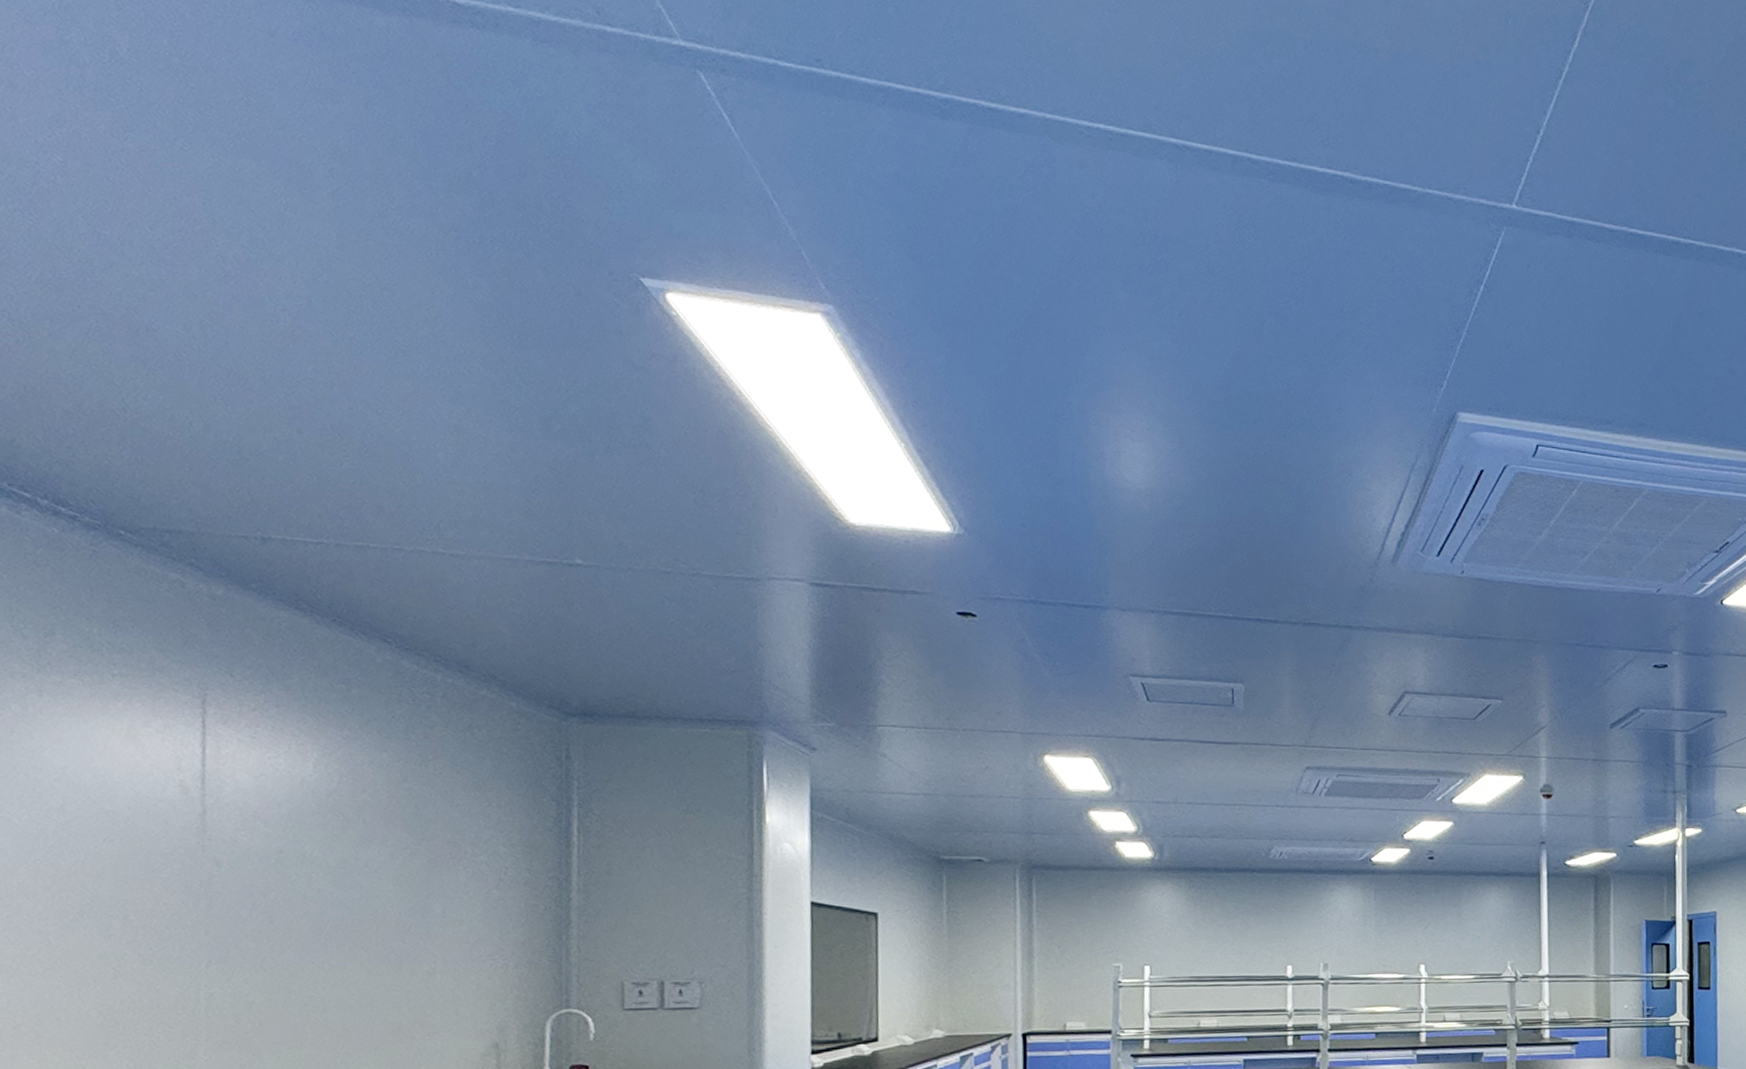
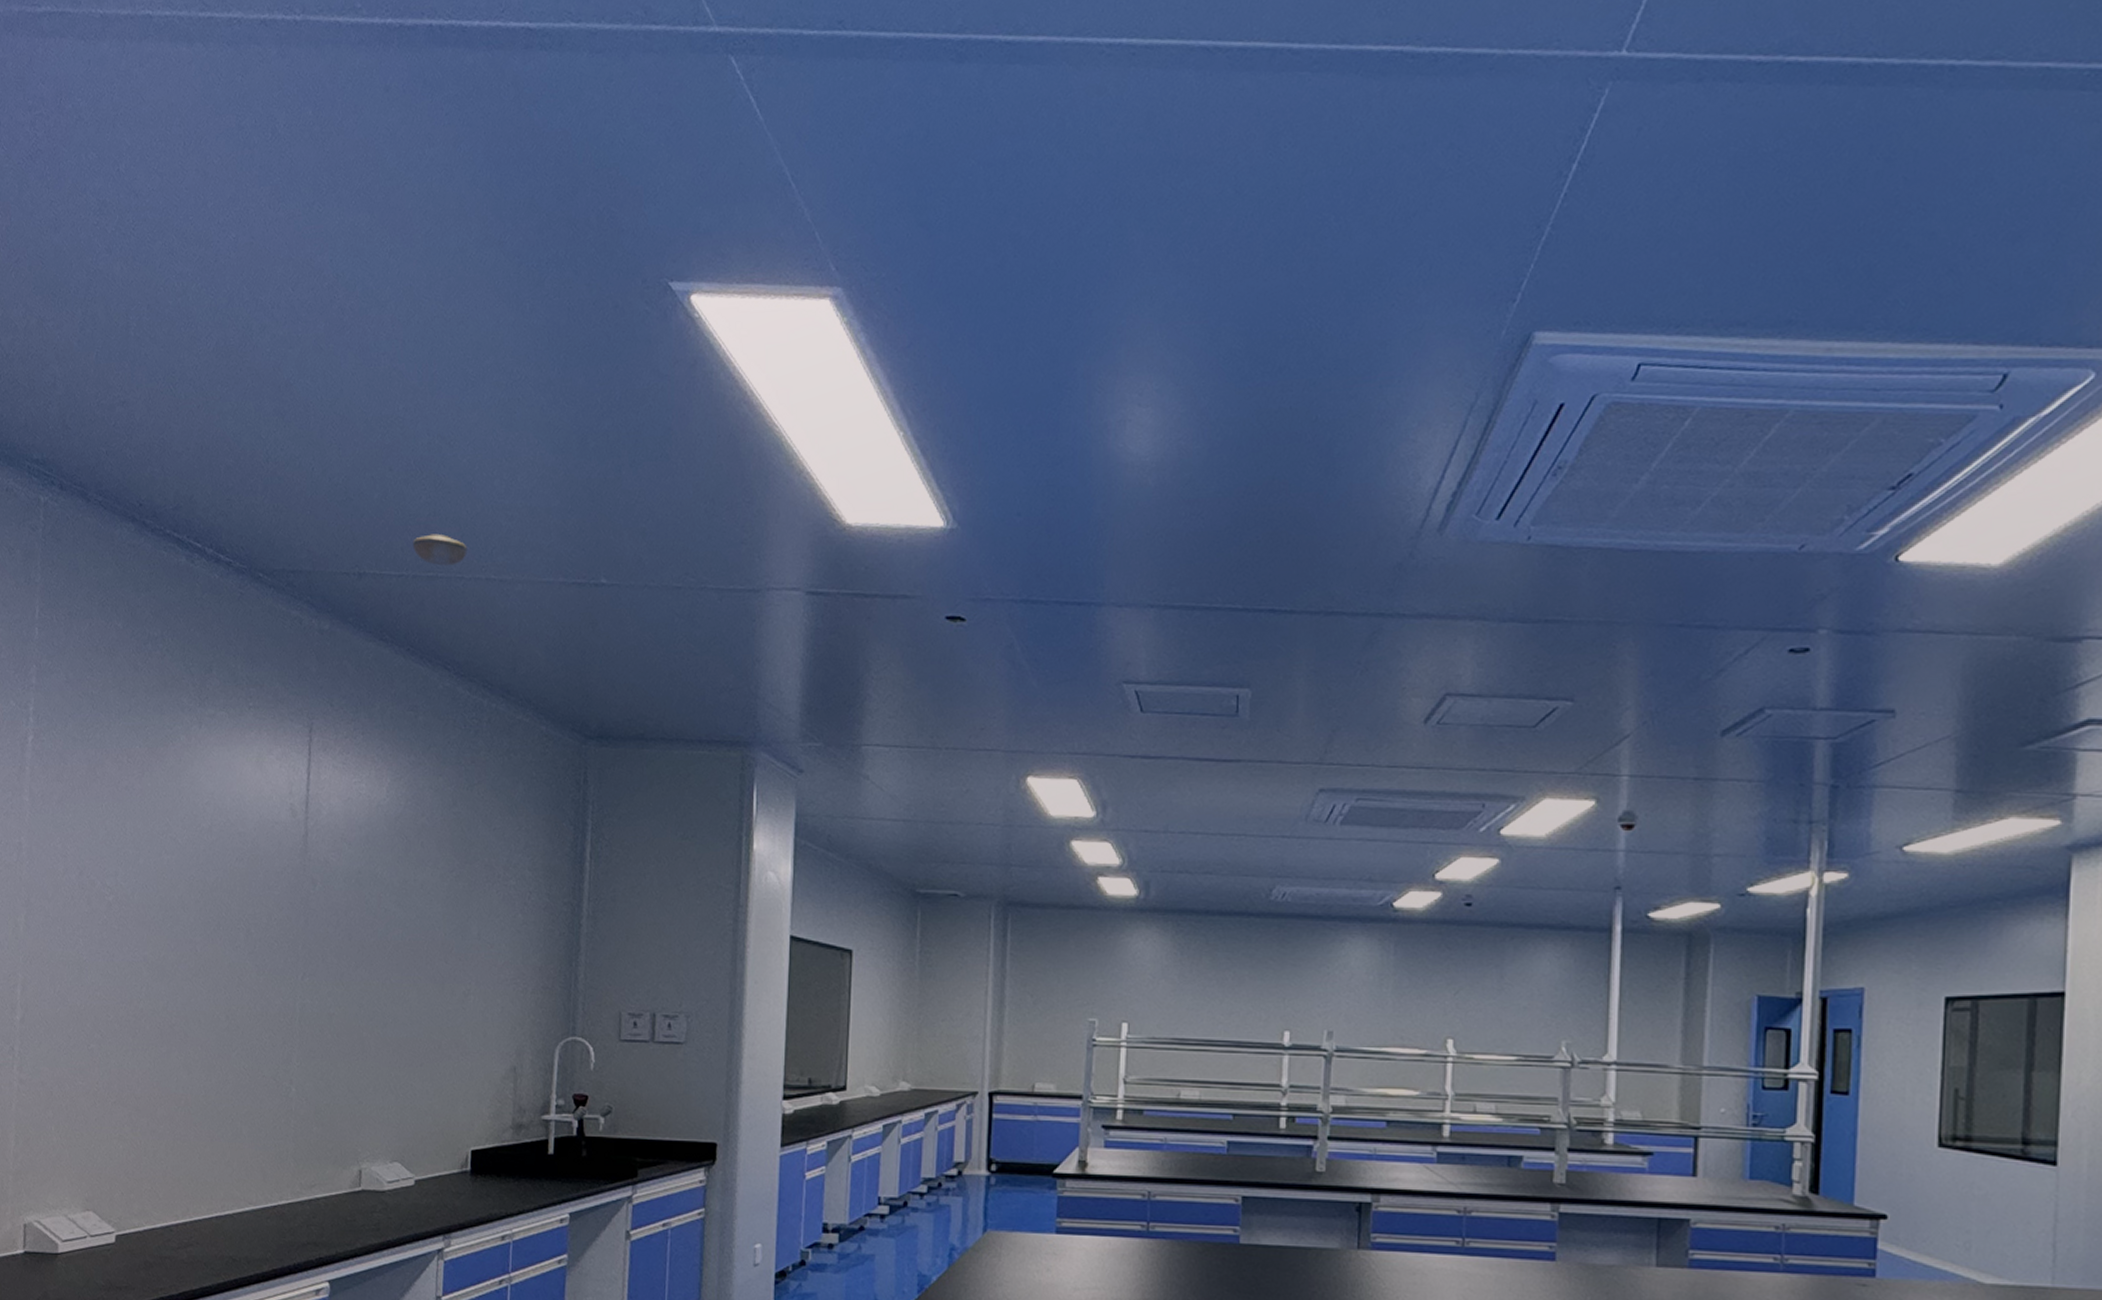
smoke detector: none [333,502,407,536] -> present [412,533,467,566]

